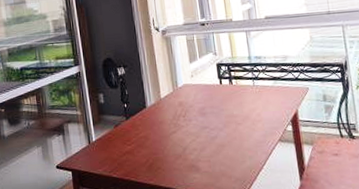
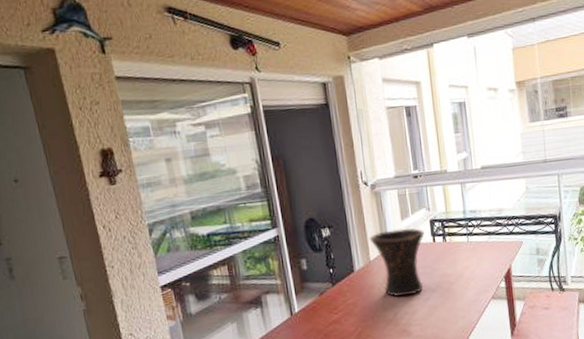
vase: none [160,70,212,133] -> present [369,228,425,297]

